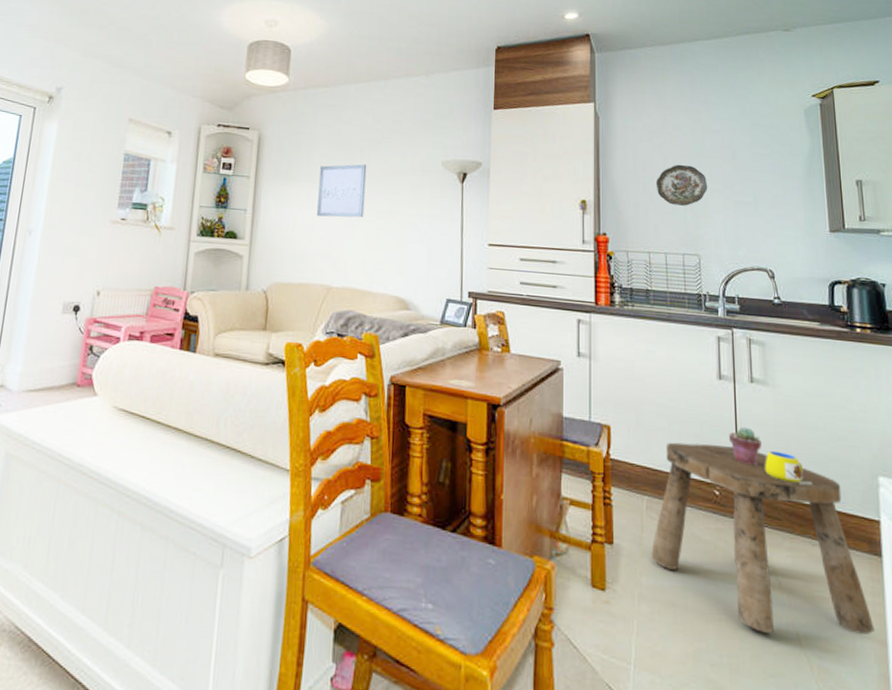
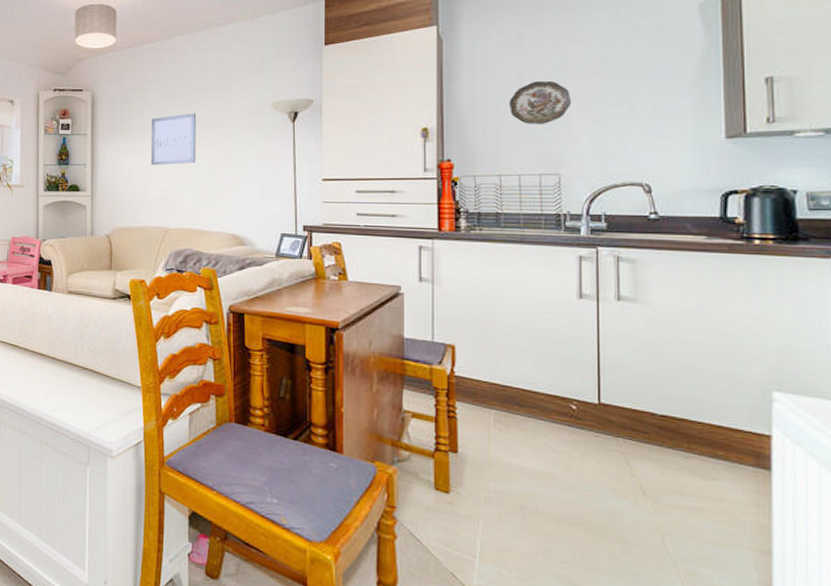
stool: present [651,442,875,635] -> none [498,360,757,544]
potted succulent: present [729,426,762,466] -> none [590,344,628,382]
mug: present [765,450,813,485] -> none [631,366,689,400]

